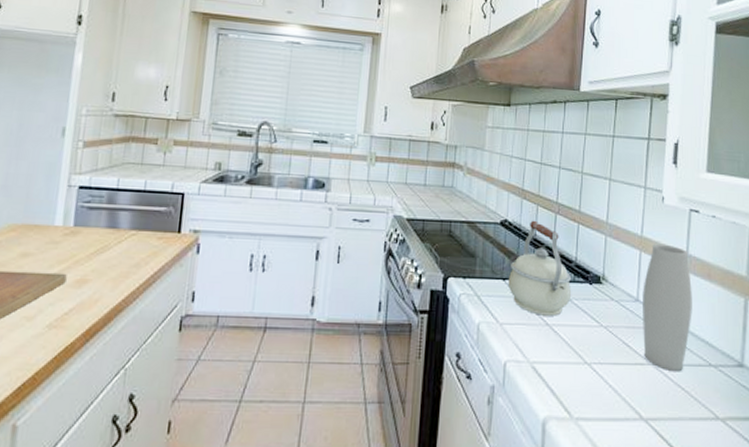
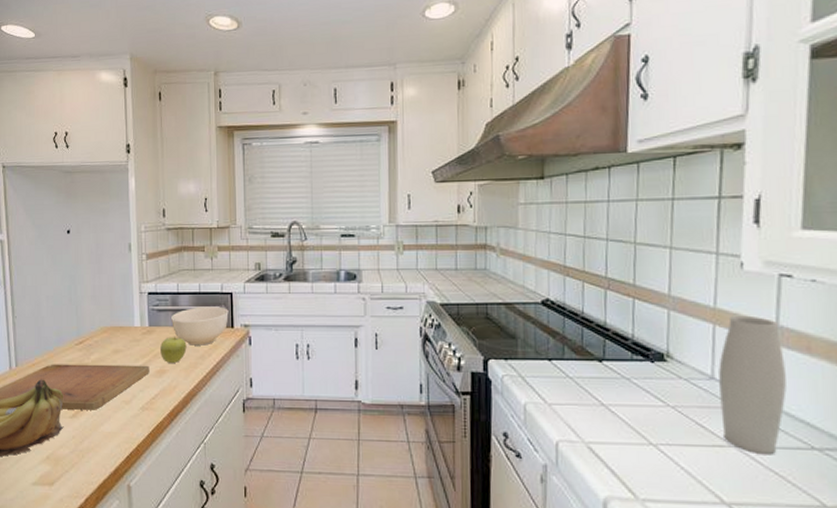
fruit: none [84,239,120,271] -> present [160,336,187,363]
bowl: none [104,206,177,252] -> present [171,306,229,345]
kettle: present [507,220,572,316] -> none [554,297,630,396]

